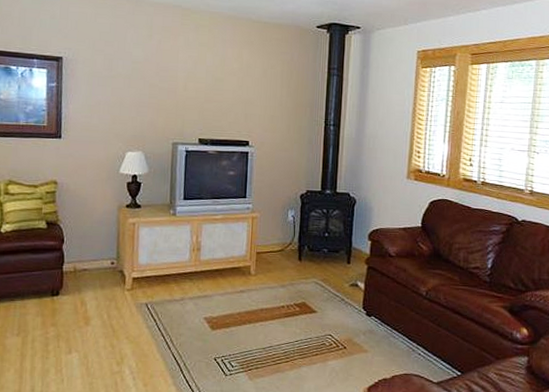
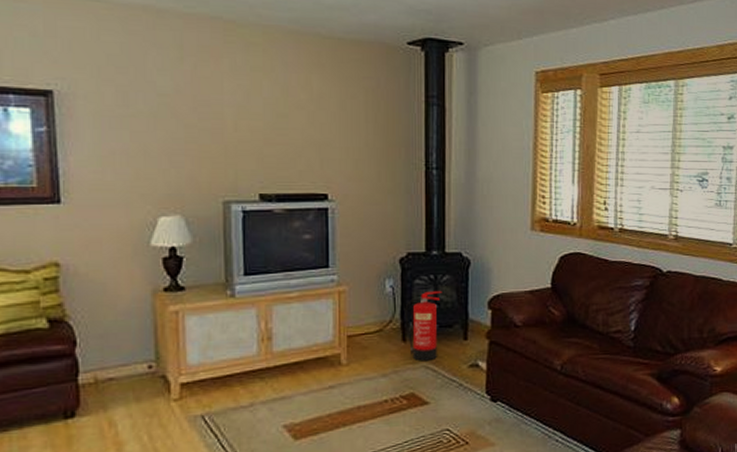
fire extinguisher: none [301,222,332,278] -> present [405,290,442,361]

